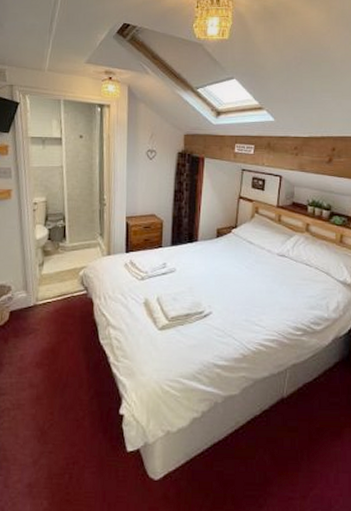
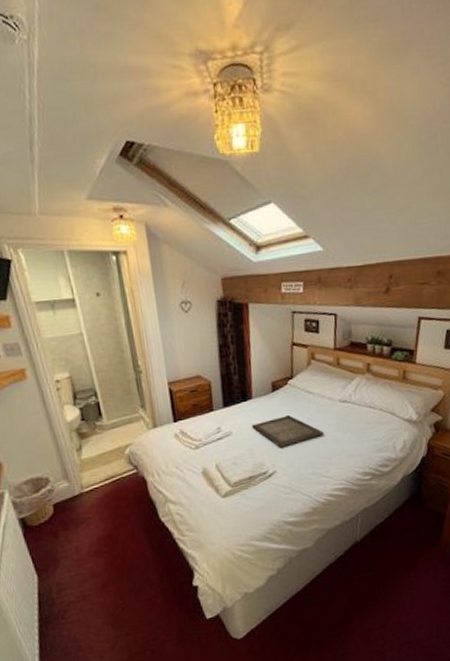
serving tray: none [195,260,260,291] -> present [252,414,324,448]

